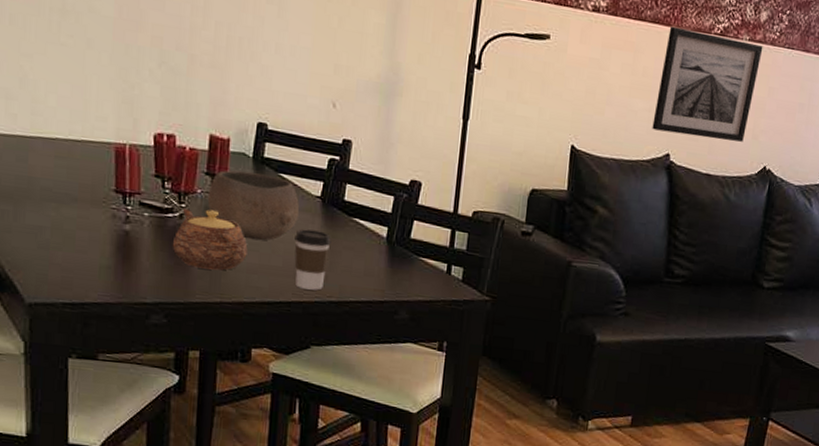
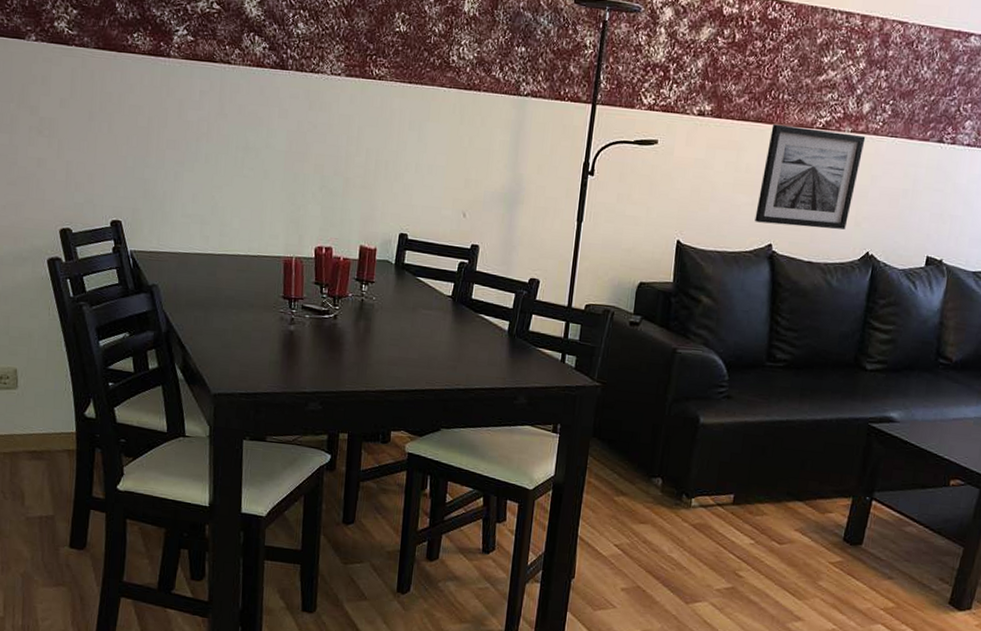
teapot: present [172,208,248,271] -> none [327,310,389,363]
bowl: present [207,170,300,241] -> none [356,276,434,337]
coffee cup: present [294,229,331,291] -> none [428,325,460,379]

